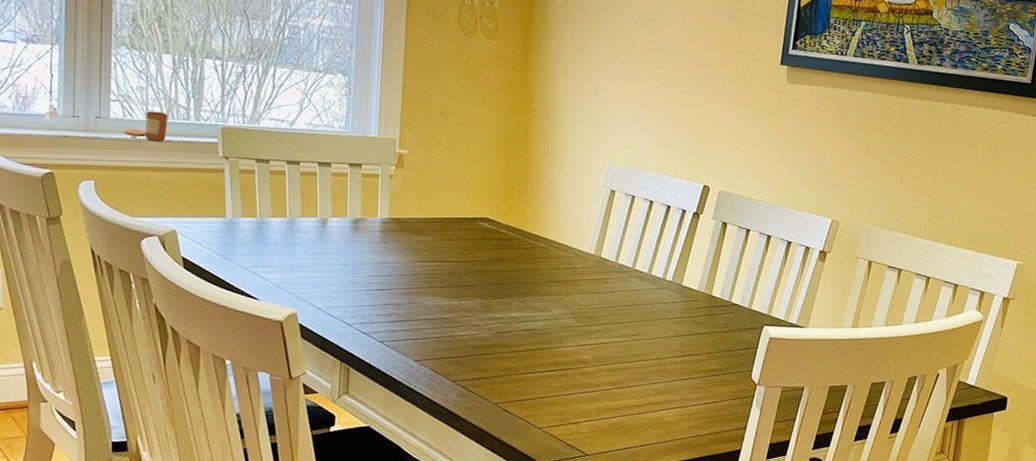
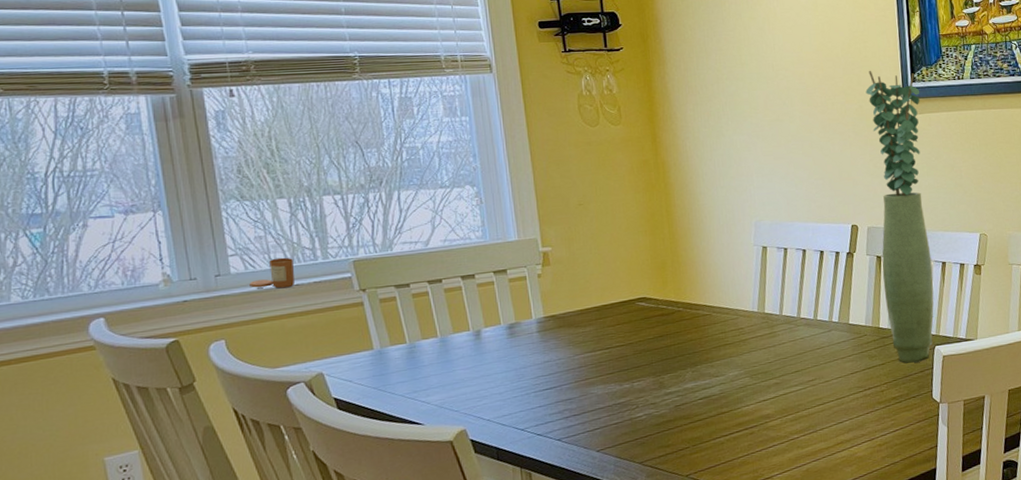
vase: none [721,30,800,339] -> present [865,71,934,363]

